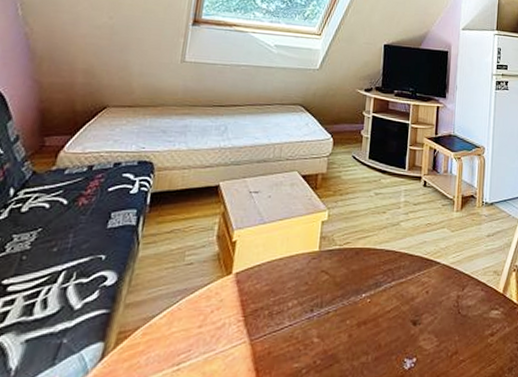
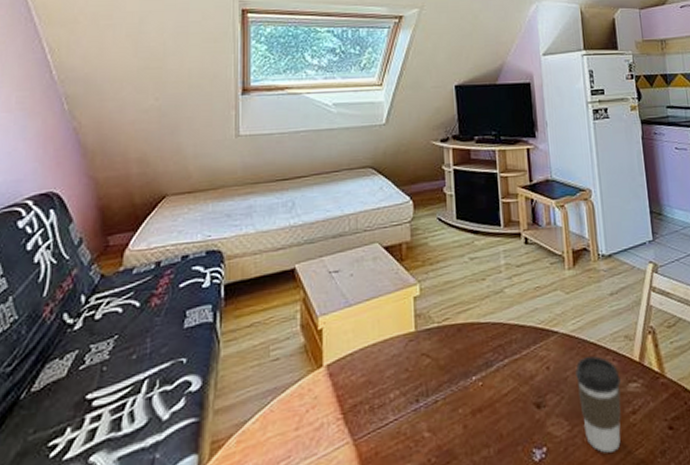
coffee cup: none [449,286,485,366] -> present [575,356,621,453]

